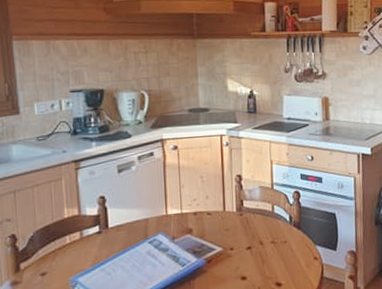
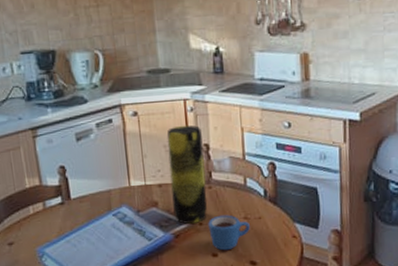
vase: none [203,158,238,249] -> present [166,125,207,224]
mug: none [238,239,276,274] -> present [208,214,250,251]

